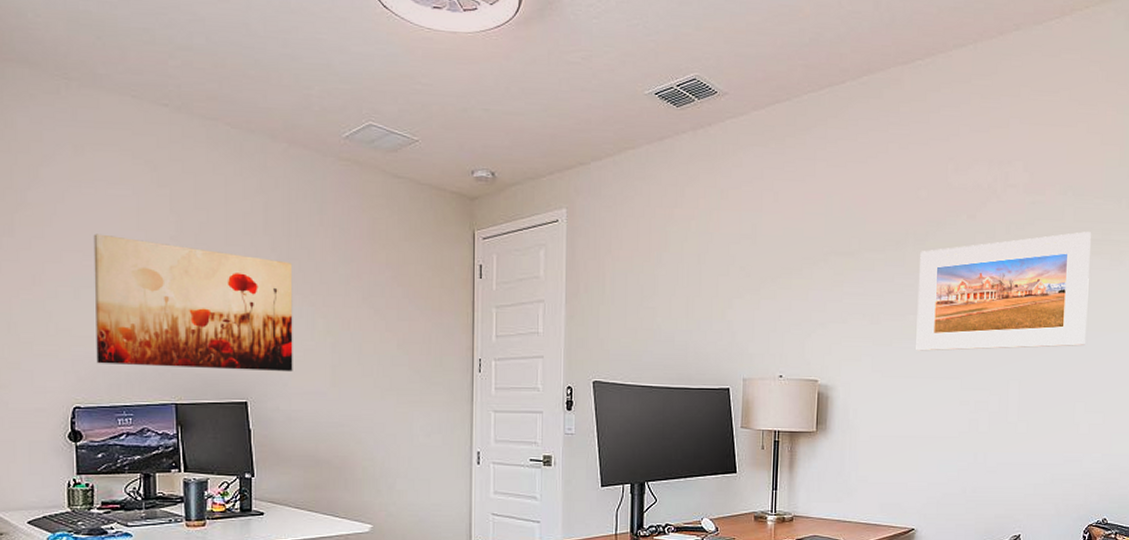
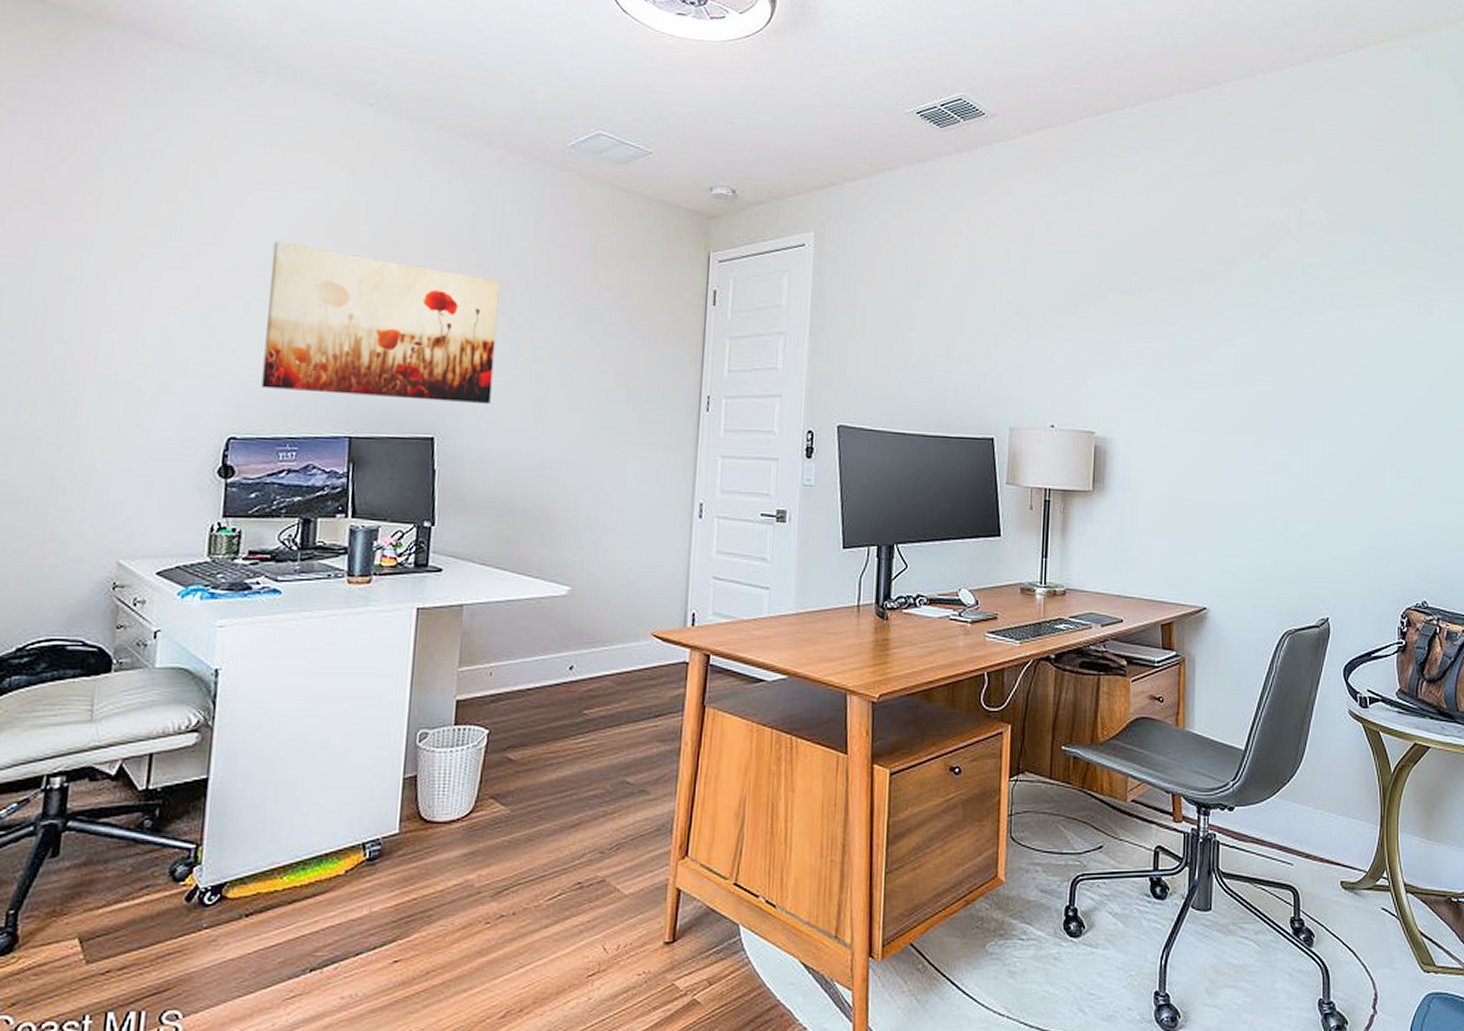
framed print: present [916,232,1091,351] -> none [1205,276,1396,403]

